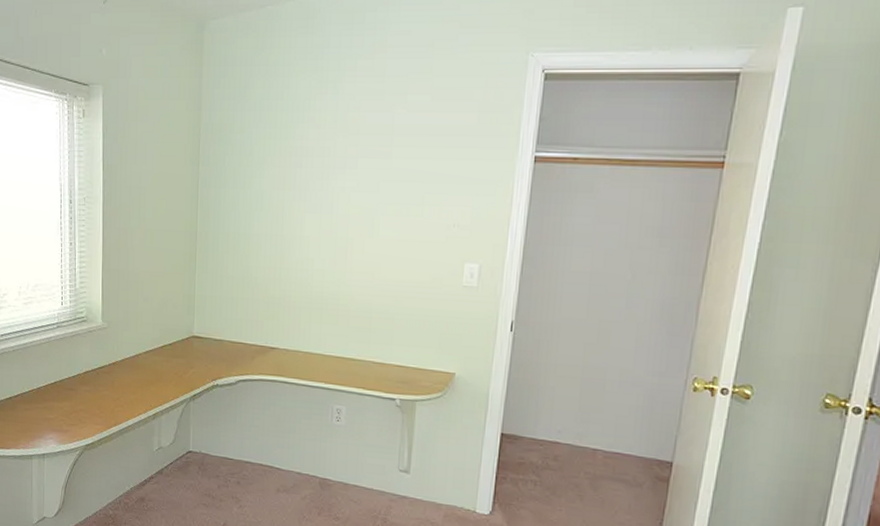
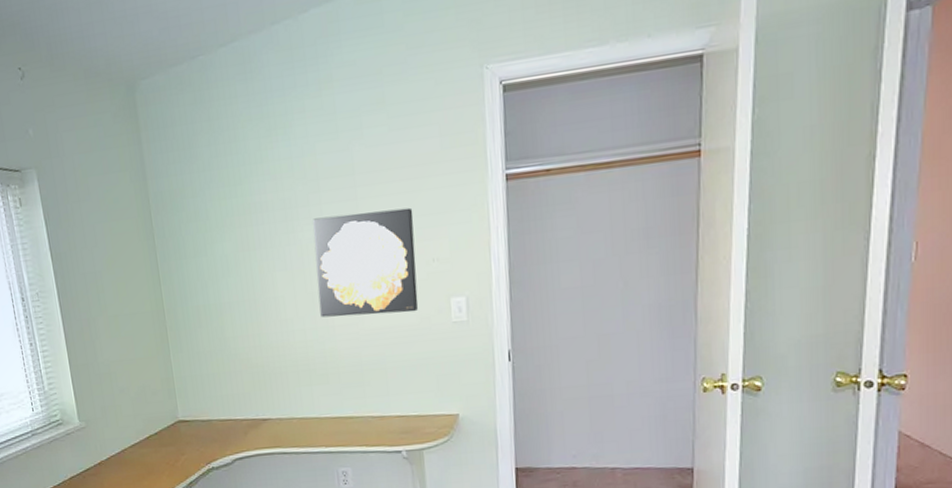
wall art: none [340,170,442,271] -> present [313,207,419,318]

